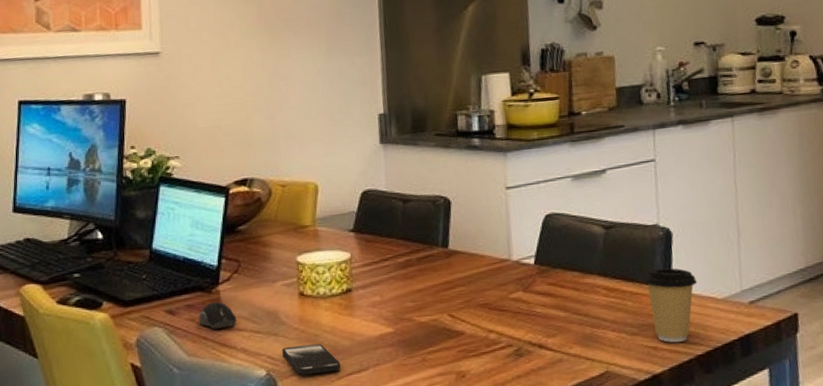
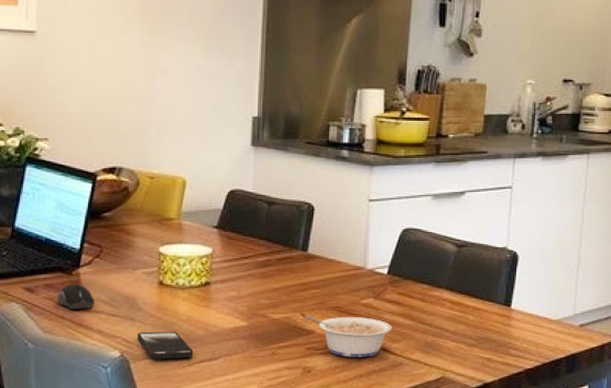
legume: none [452,312,546,358] -> present [305,315,392,357]
coffee cup: present [643,268,698,343] -> none [486,287,536,357]

